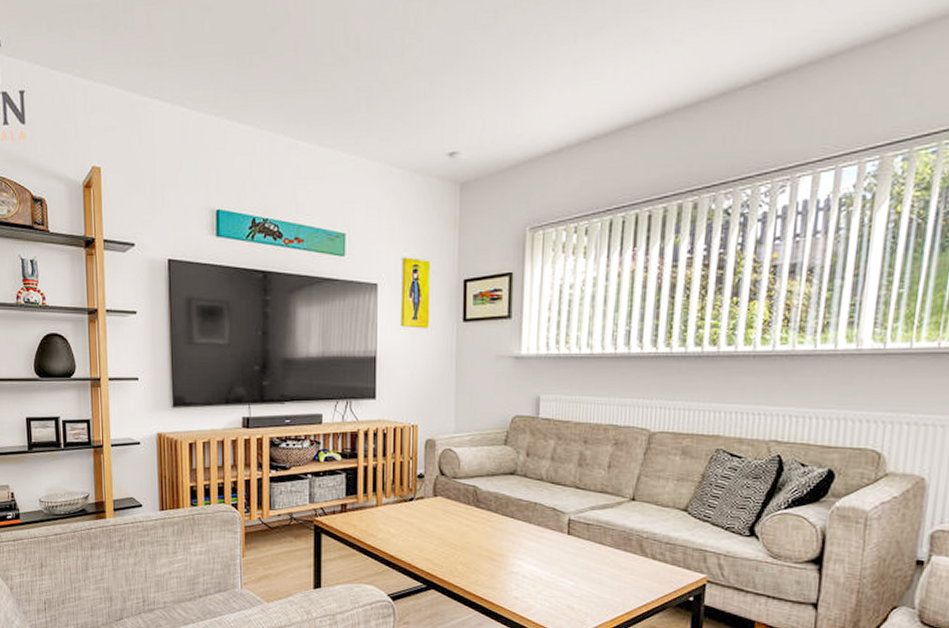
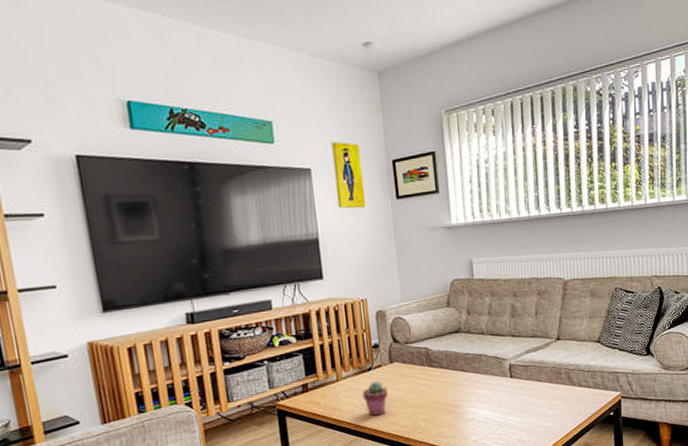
potted succulent: none [400,513,428,550] -> present [362,381,388,416]

